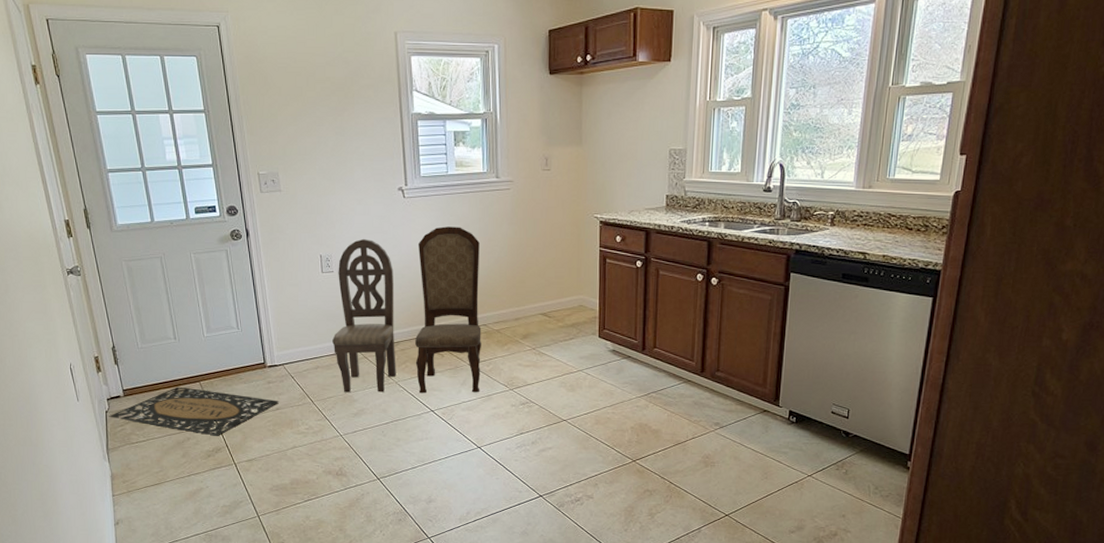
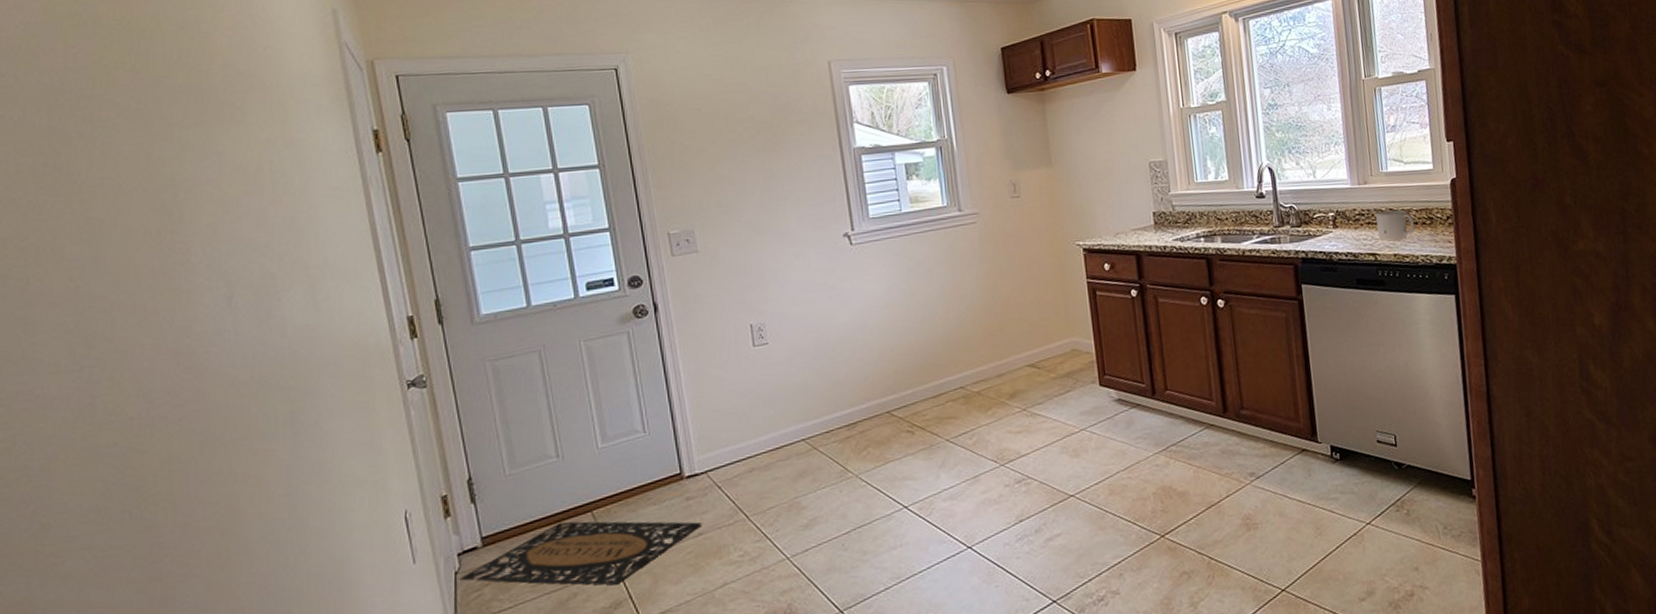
dining chair: present [332,226,482,394] -> none [770,272,963,499]
mug: none [871,214,910,243] -> present [1375,209,1415,242]

